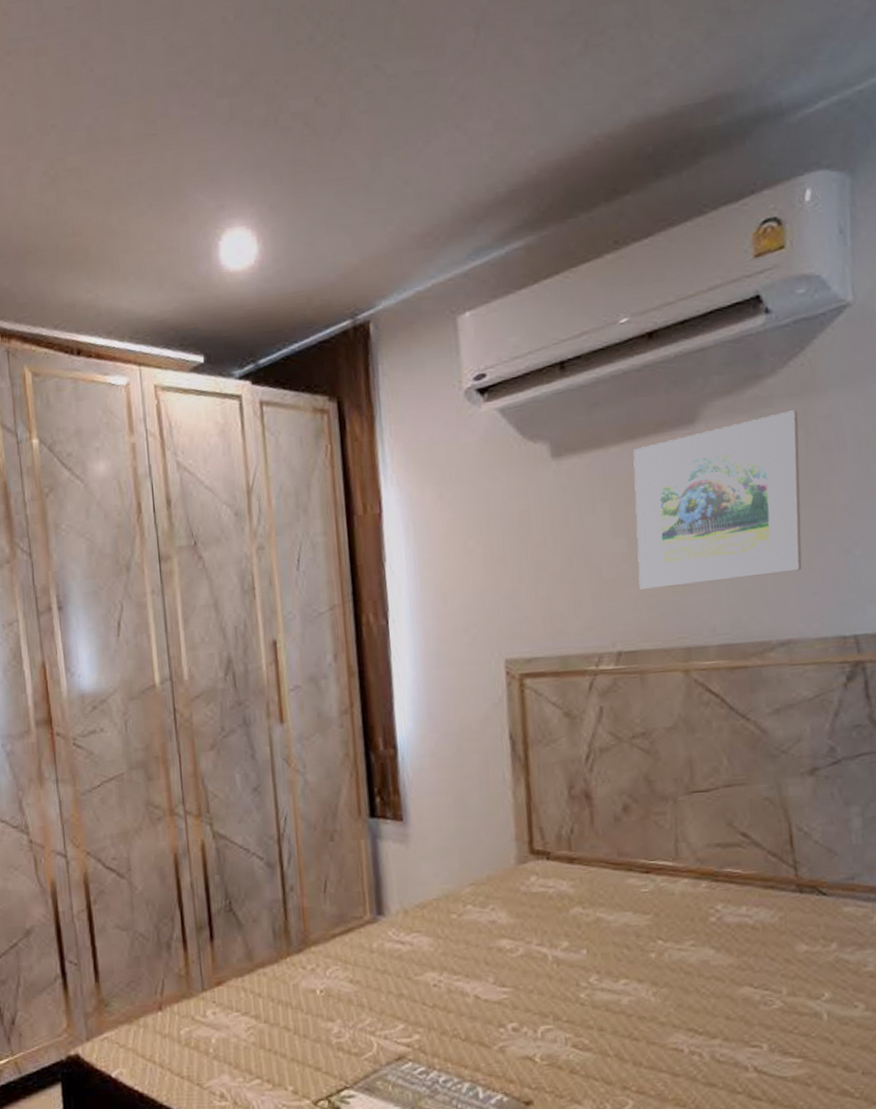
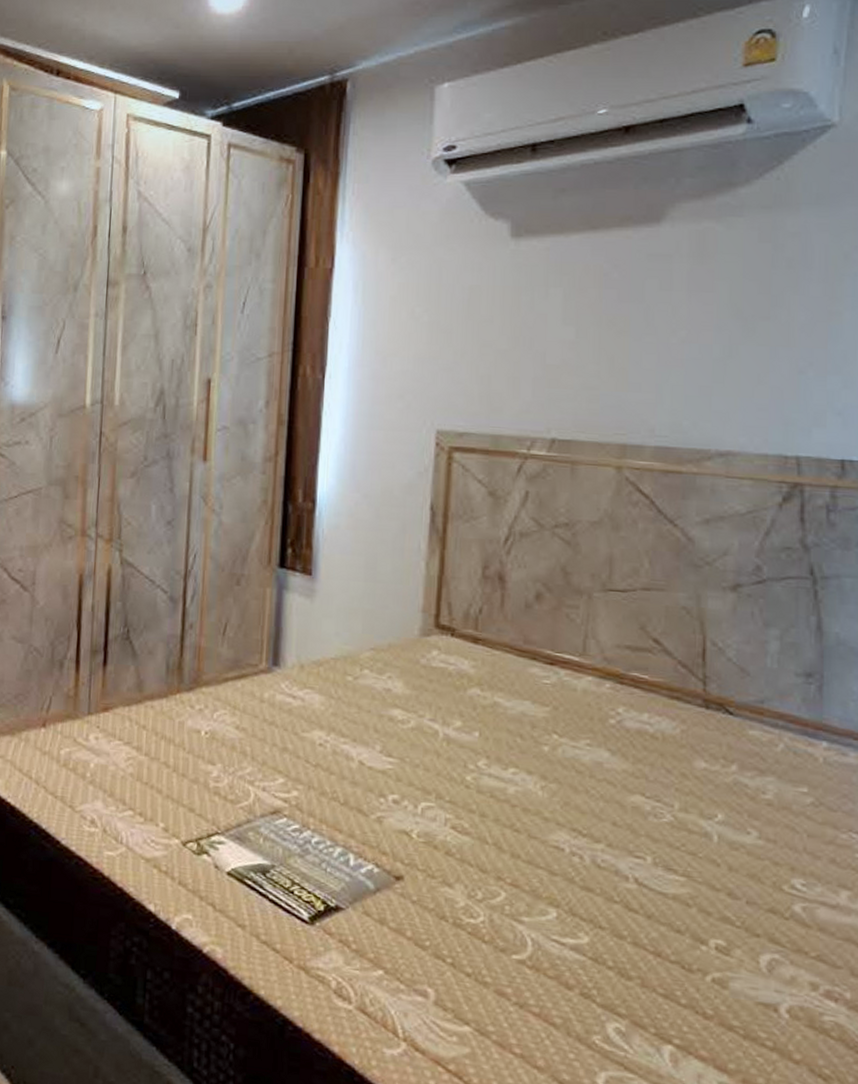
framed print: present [633,410,802,590] -> none [582,222,768,384]

